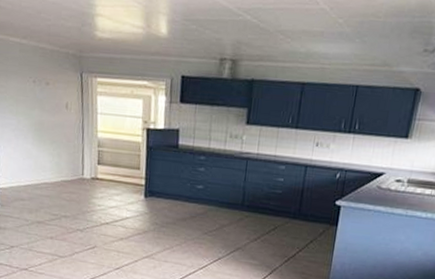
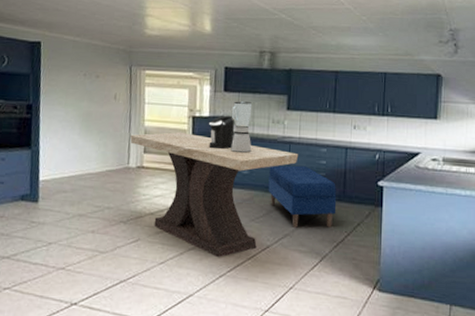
table: none [83,144,256,267] -> present [130,131,299,258]
coffee maker: none [163,128,191,164] -> present [209,115,235,150]
blender: none [186,113,209,168] -> present [231,101,252,154]
bench: none [222,181,292,243] -> present [268,165,337,228]

